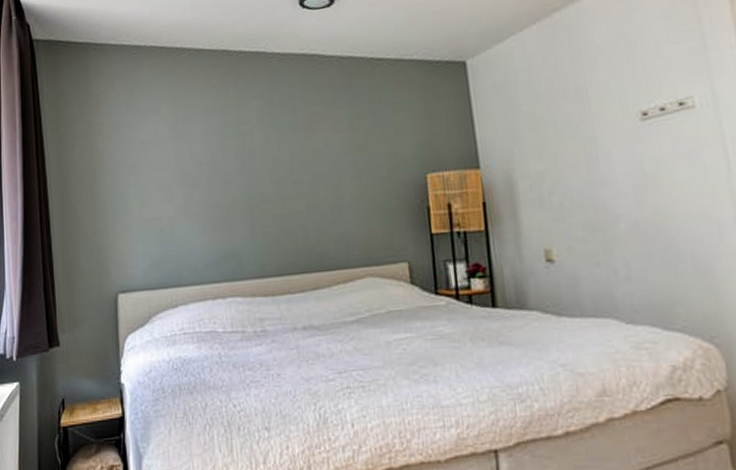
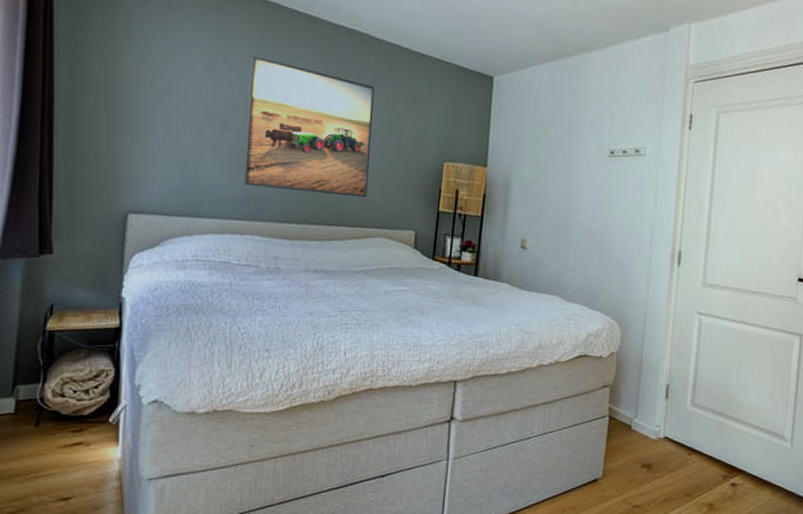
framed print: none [208,106,346,244] -> present [243,55,375,198]

